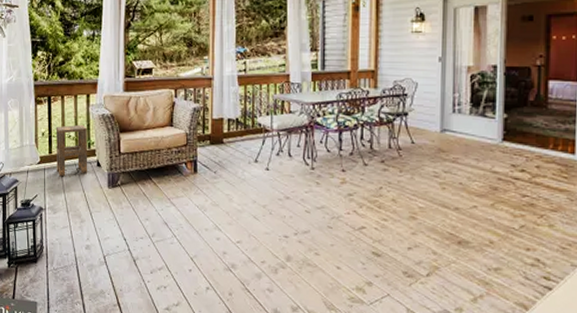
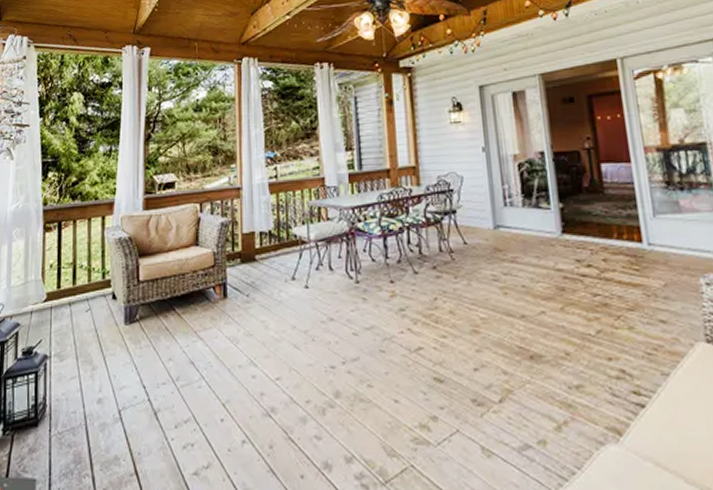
side table: present [55,124,88,177] -> none [65,251,102,316]

